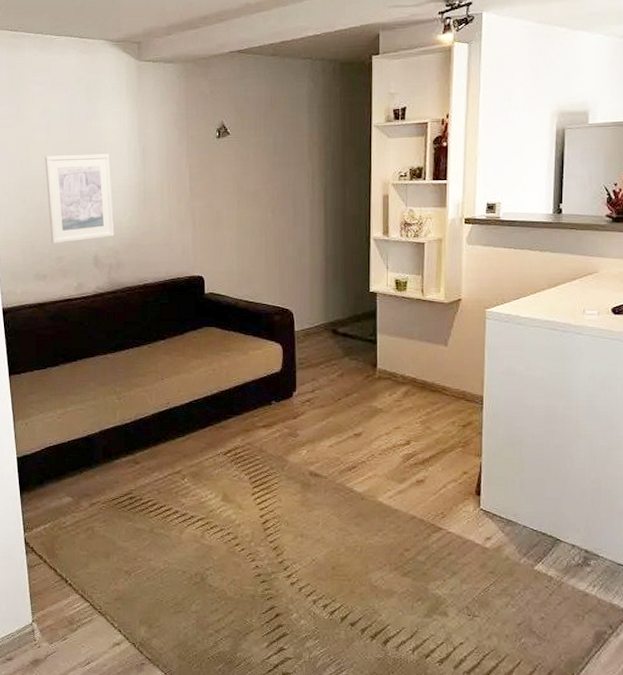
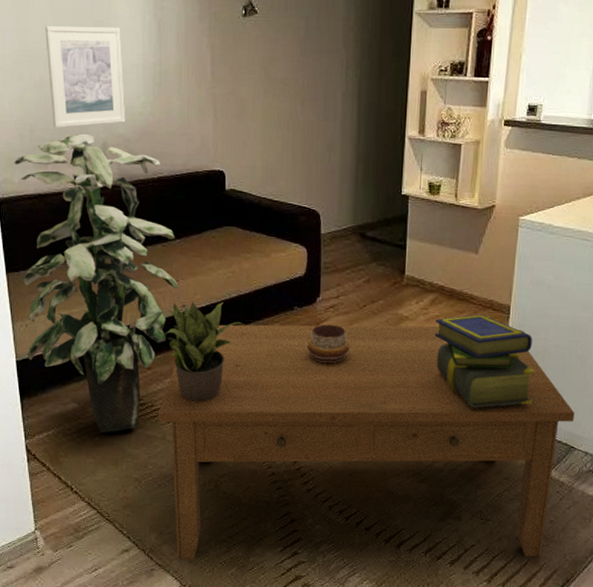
indoor plant: none [17,247,164,527] -> present [14,133,179,433]
coffee table: none [146,417,558,657] -> present [157,324,575,560]
potted plant: none [150,398,226,495] -> present [164,301,246,402]
decorative bowl: none [286,417,327,456] -> present [307,324,350,364]
stack of books: none [409,405,513,499] -> present [435,314,535,408]

